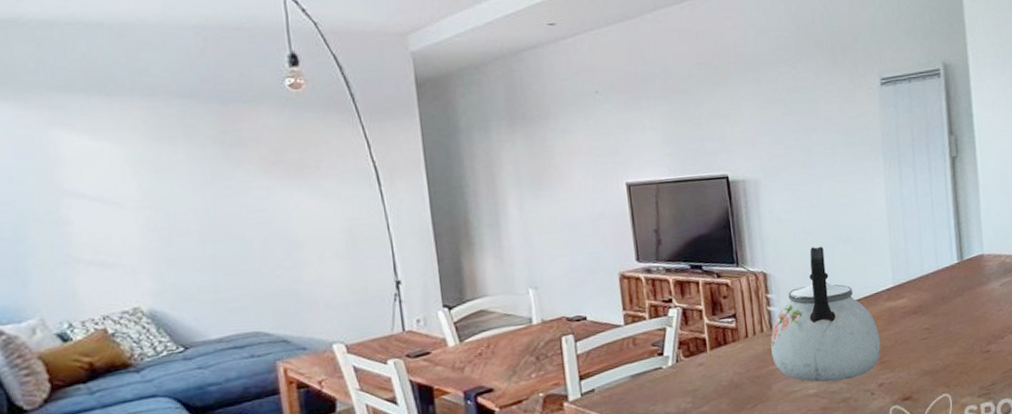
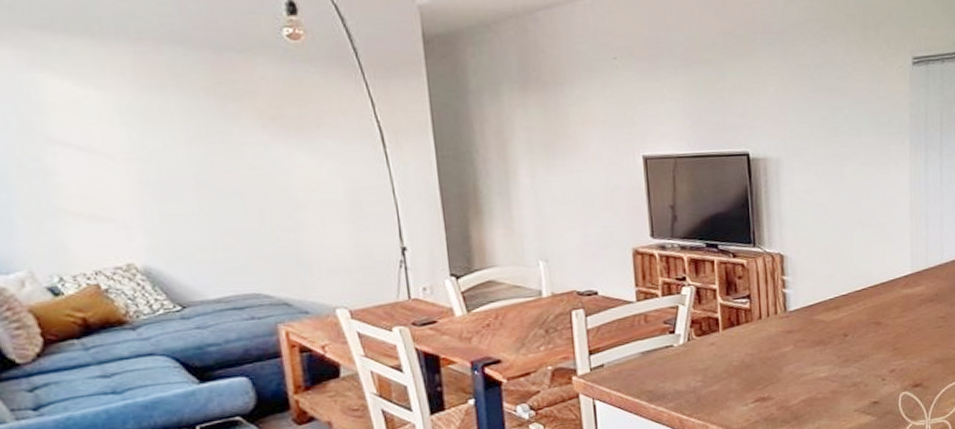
kettle: present [770,246,881,383] -> none [784,229,894,366]

